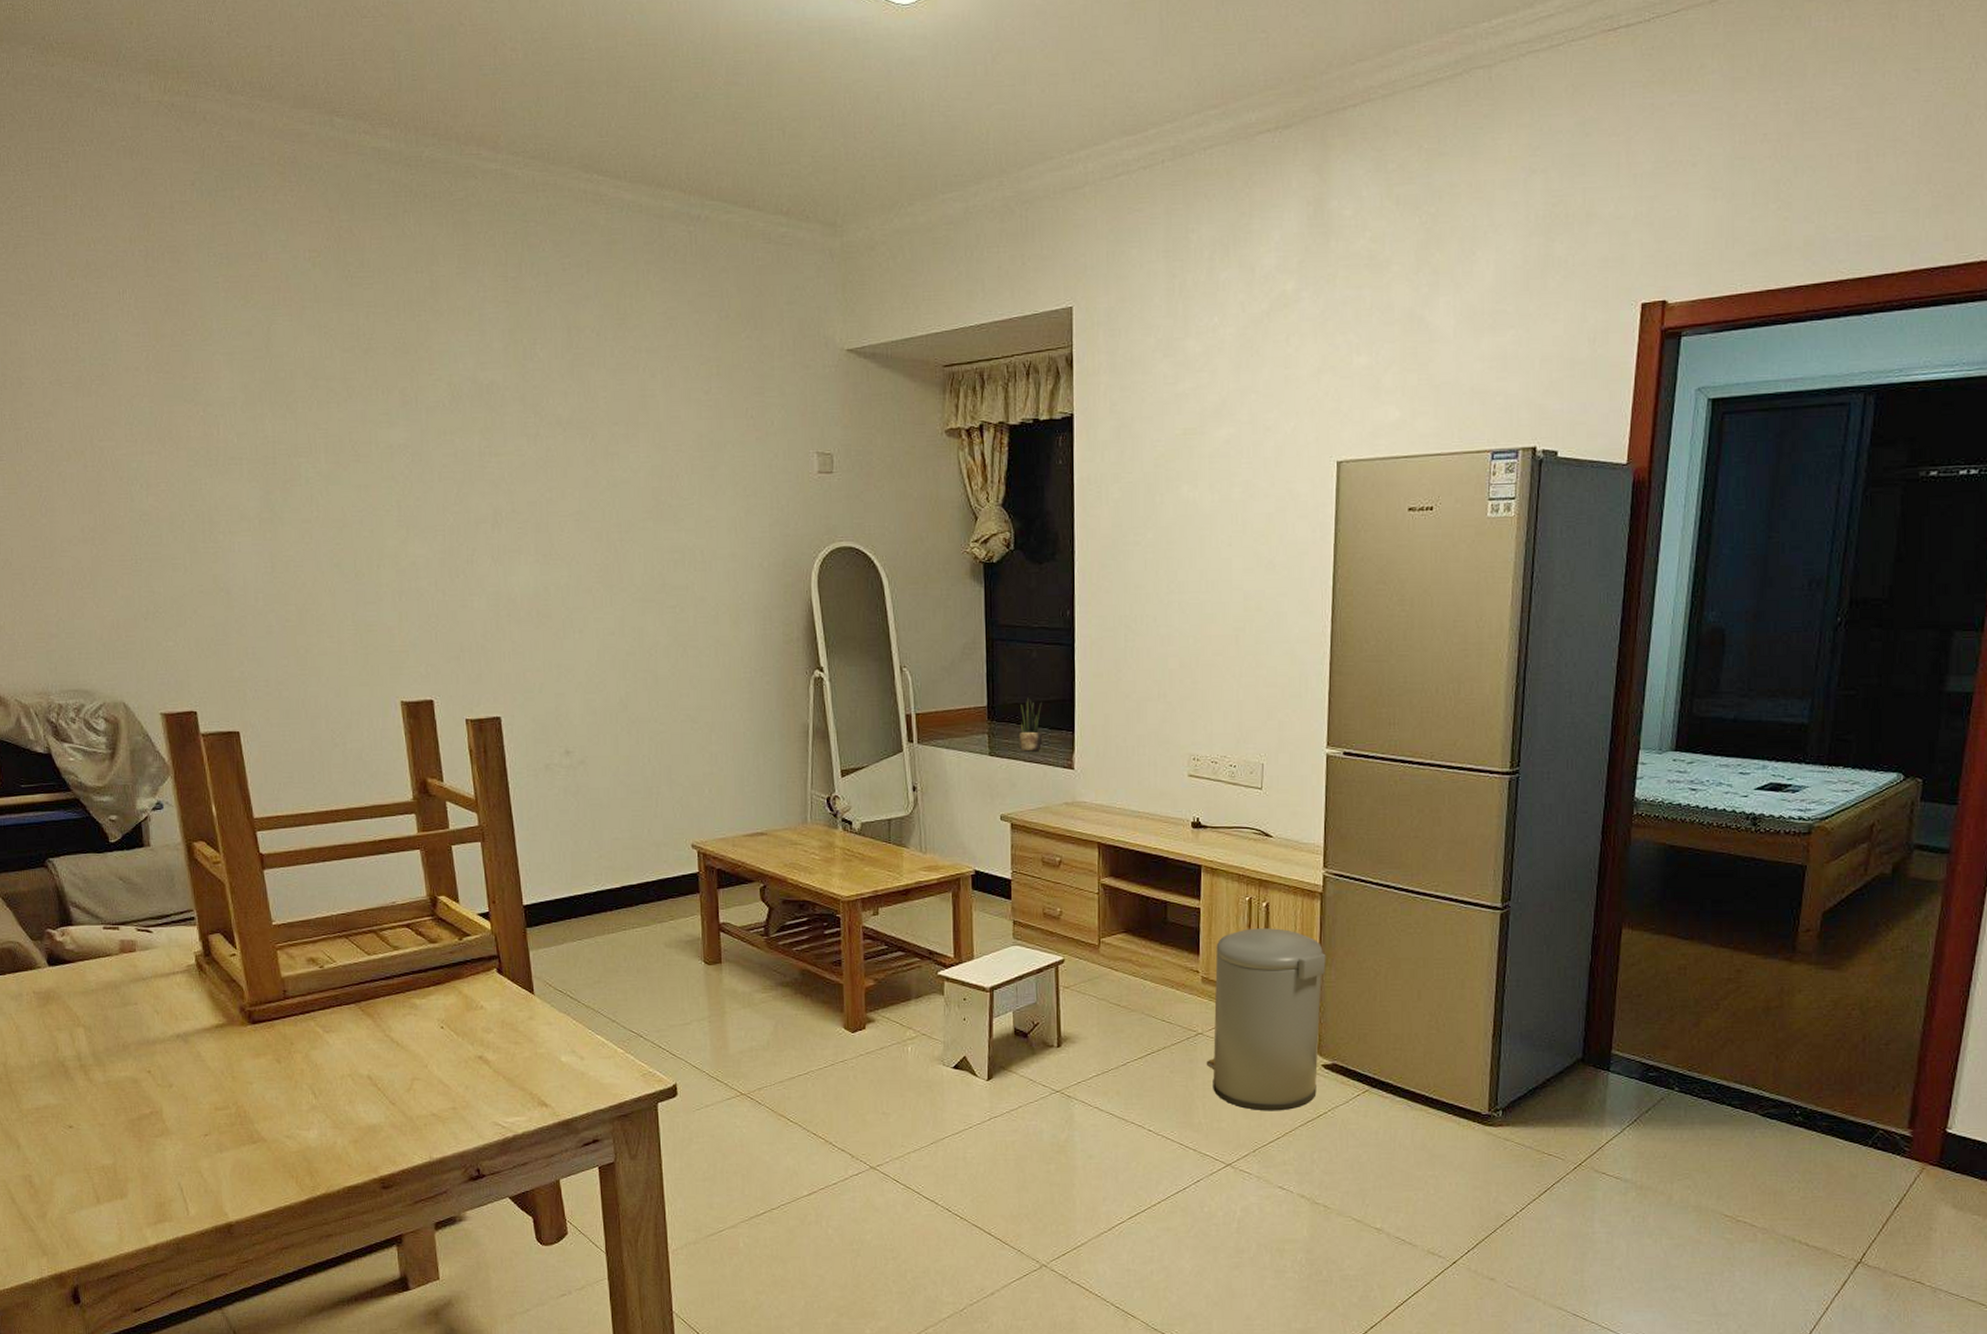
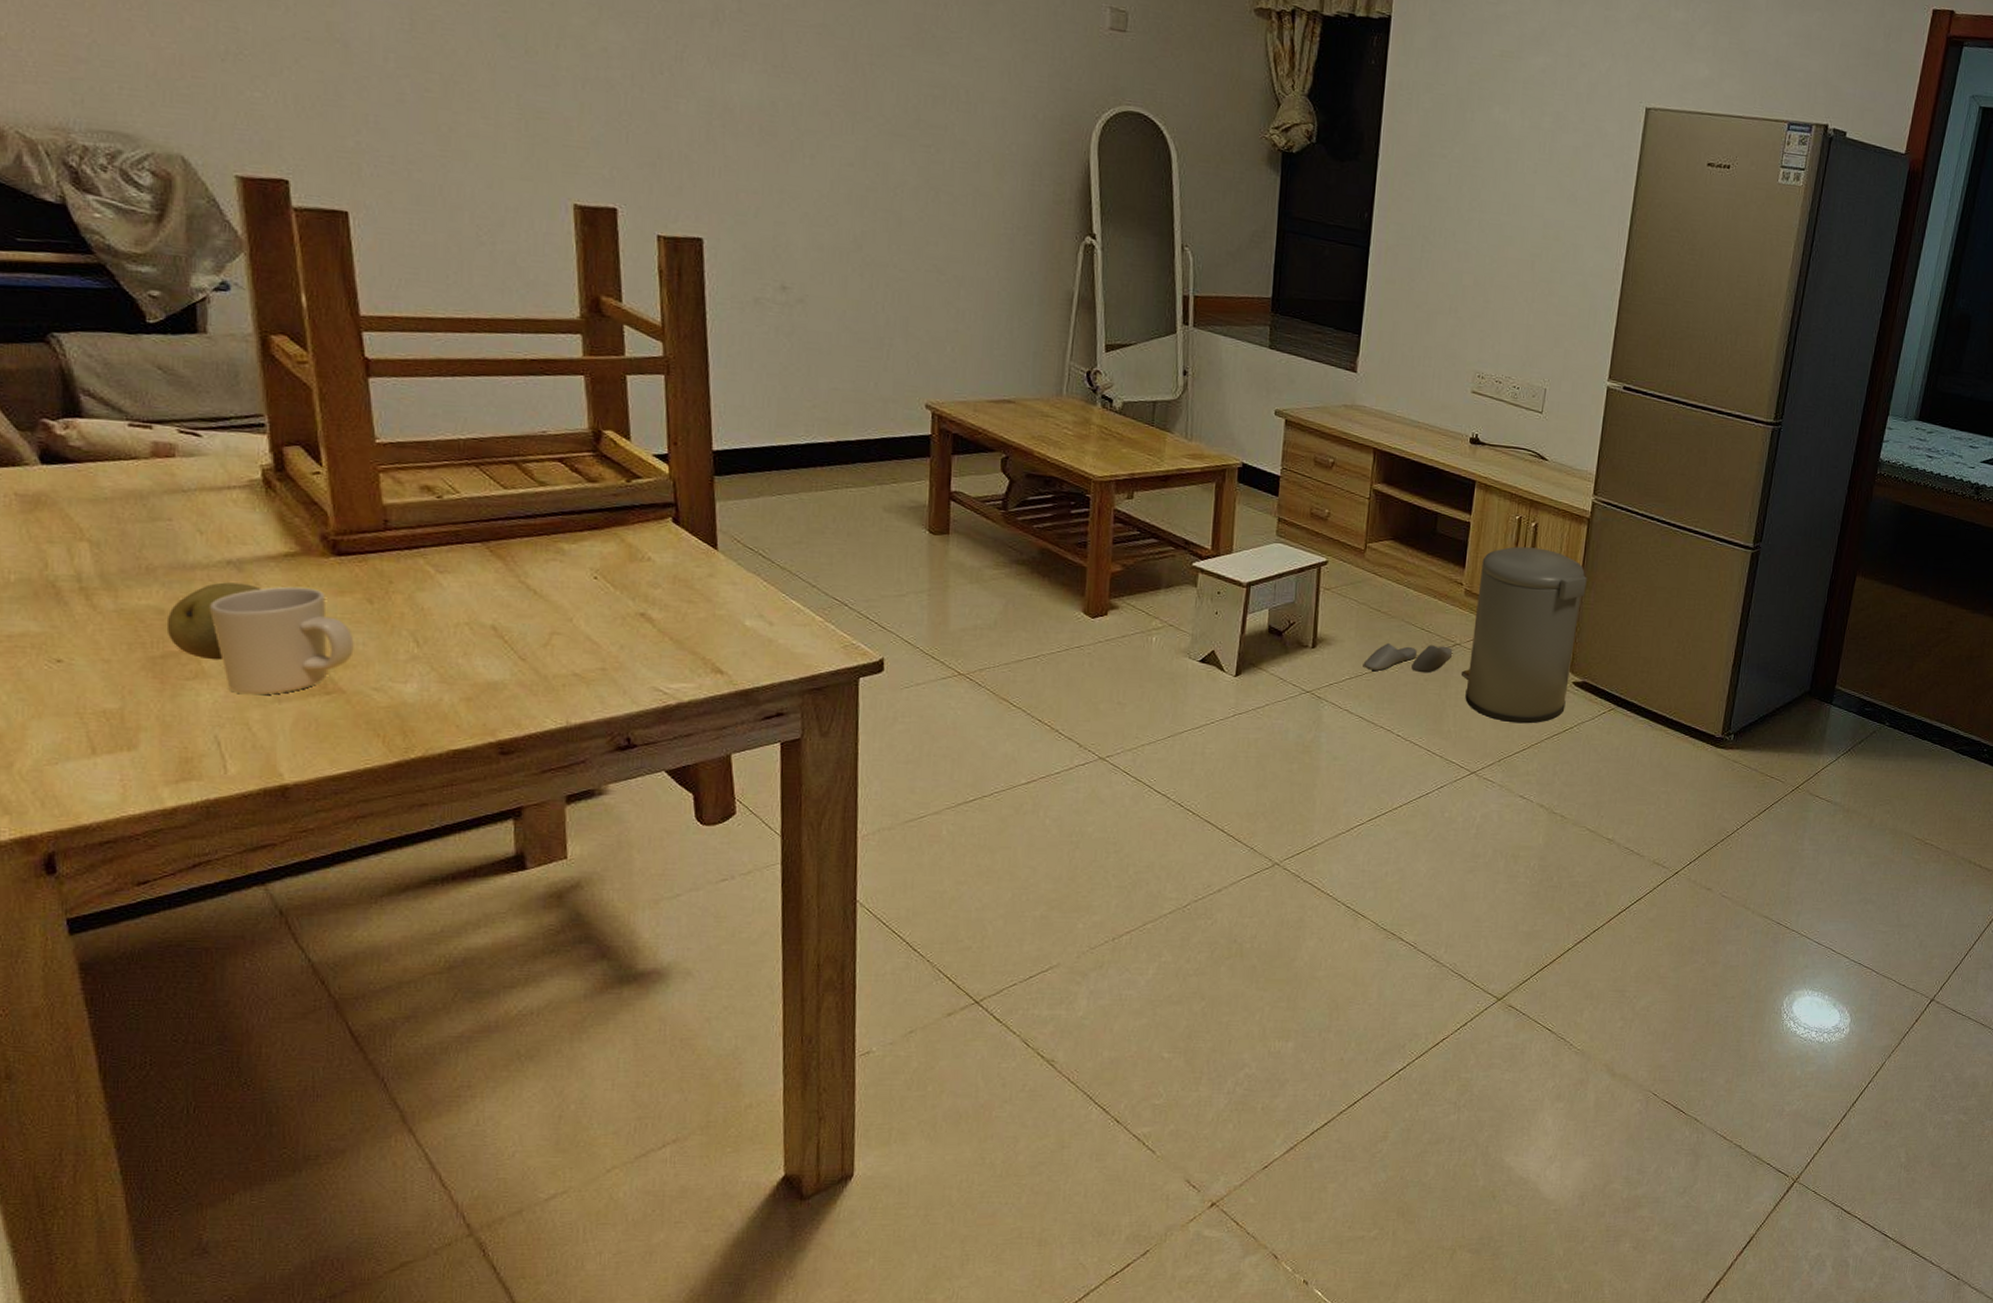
fruit: none [139,1053,202,1119] -> present [166,582,261,661]
mug: none [168,1053,270,1147] -> present [210,586,354,696]
potted plant: present [1019,697,1043,752] -> none [1302,294,1330,350]
slippers: none [1108,1036,1196,1066] -> present [1363,643,1453,673]

